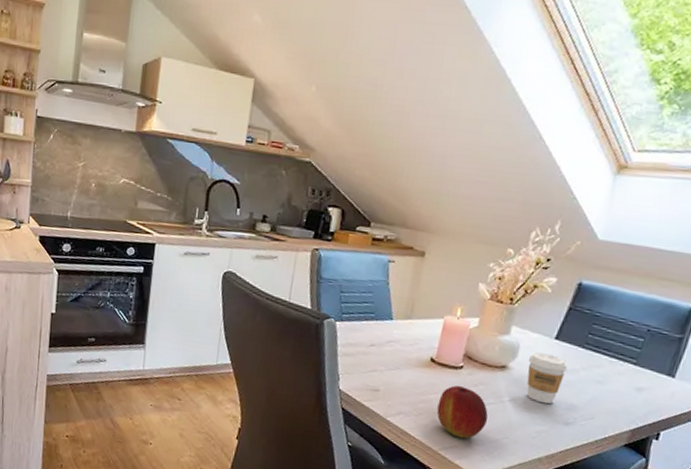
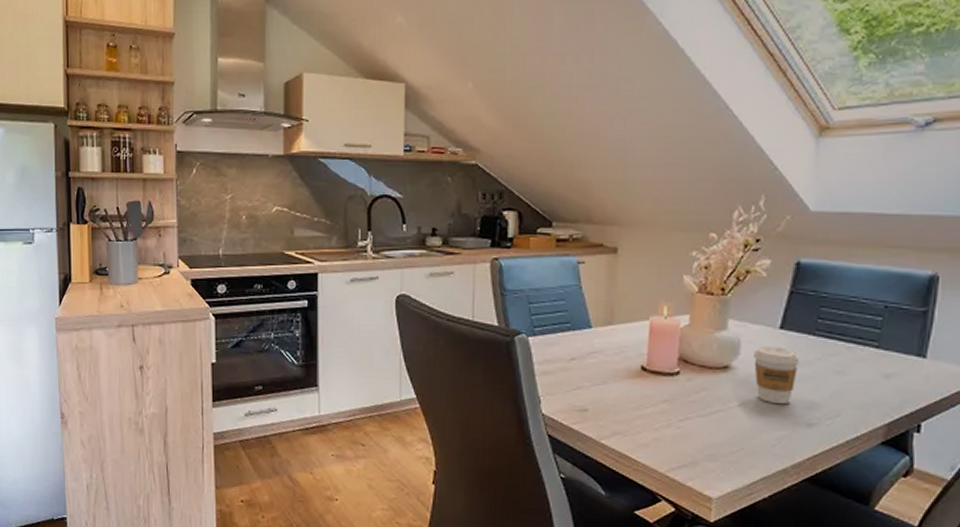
apple: present [436,385,488,439] -> none [657,394,718,456]

